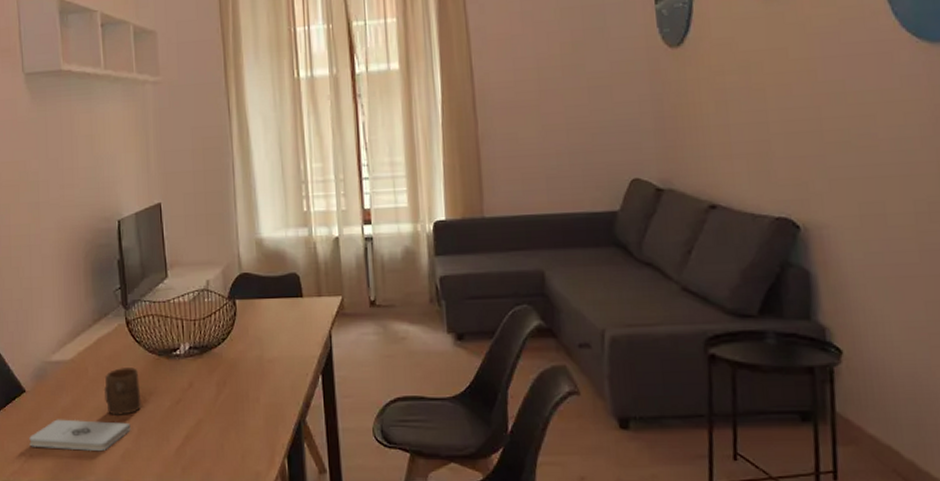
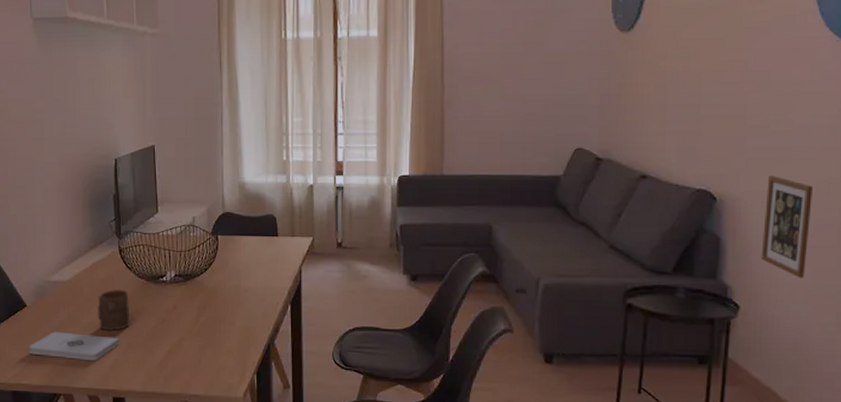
picture frame: none [857,197,915,314] -> present [761,176,812,278]

